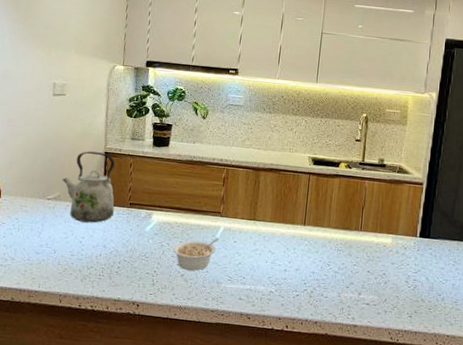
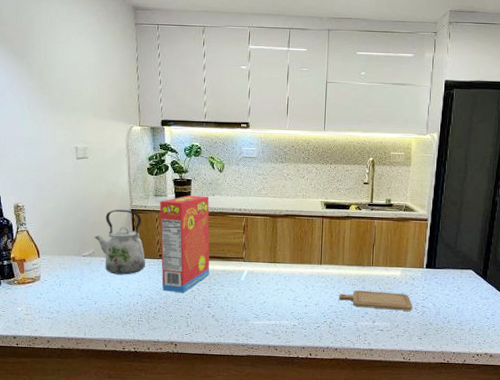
cereal box: none [129,141,190,247] -> present [160,195,210,292]
legume: present [173,238,219,271] -> none [203,281,244,311]
chopping board: none [321,257,404,284] -> present [338,290,413,311]

